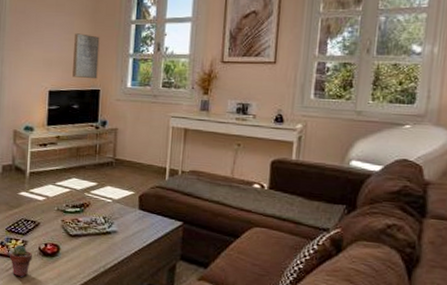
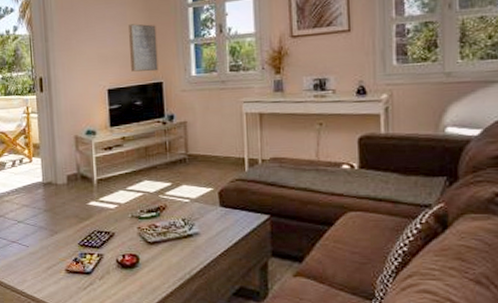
potted succulent: present [10,245,32,277] -> none [86,260,110,294]

